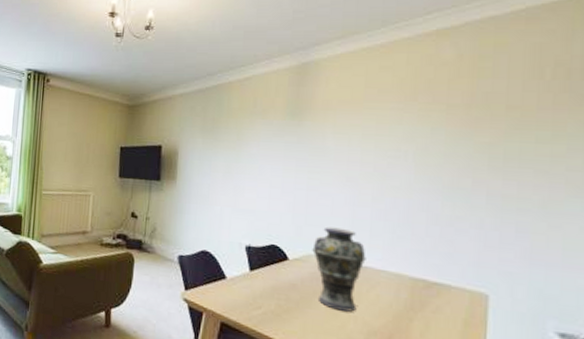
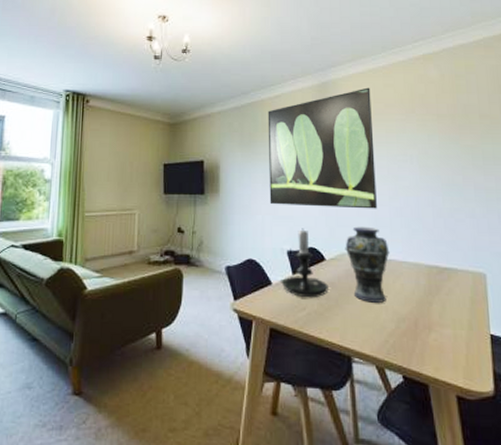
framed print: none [230,69,362,210] -> present [267,87,377,209]
candle holder: none [236,223,289,298] -> present [281,228,329,298]

